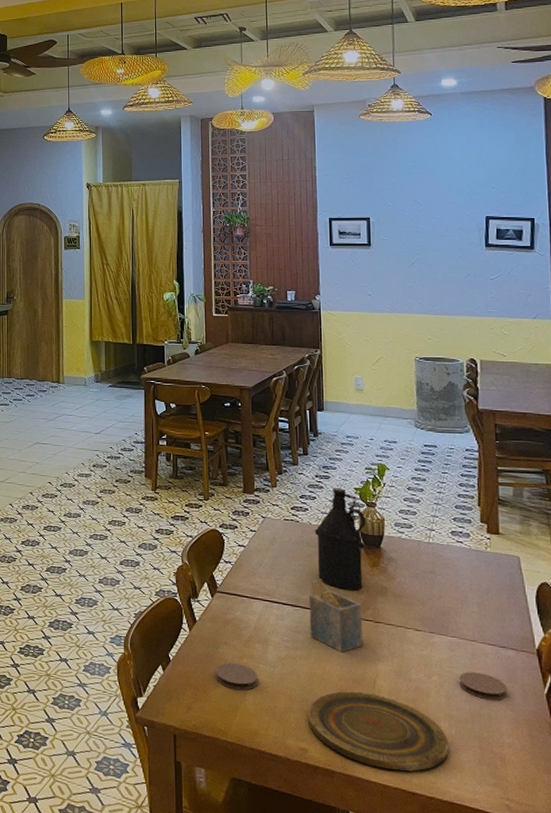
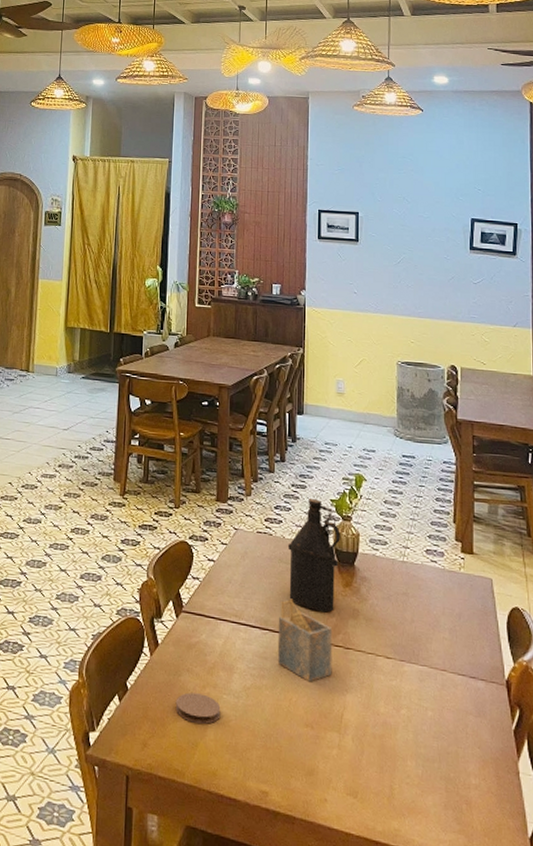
plate: present [308,691,449,772] -> none [271,726,414,818]
coaster: present [459,672,507,700] -> none [428,704,475,736]

